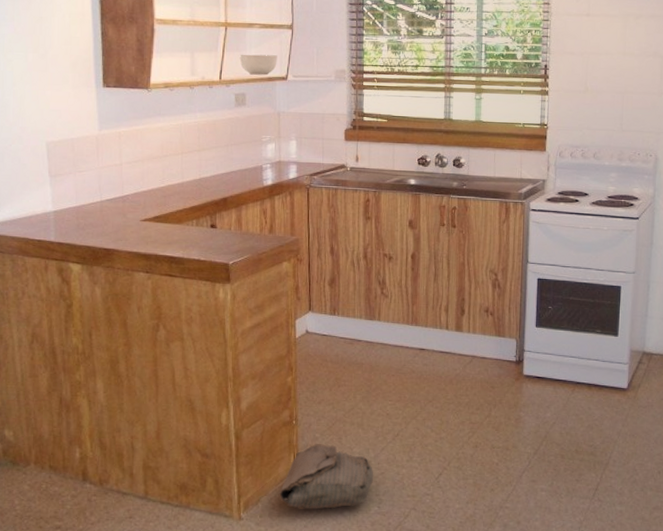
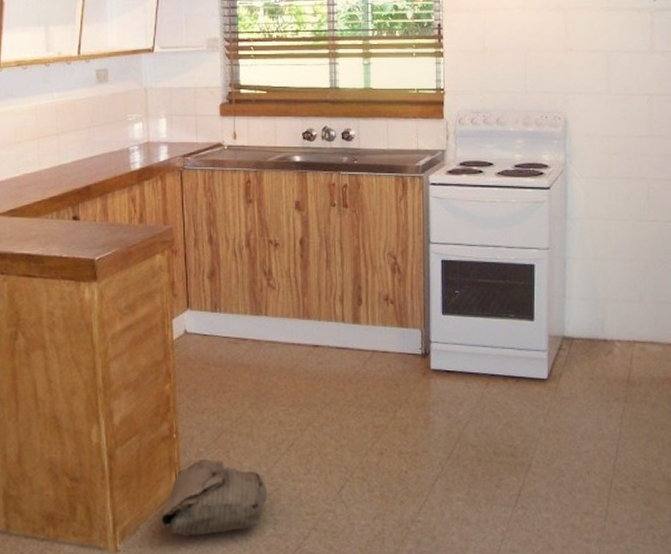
bowl: present [239,54,277,75] -> none [100,25,142,48]

